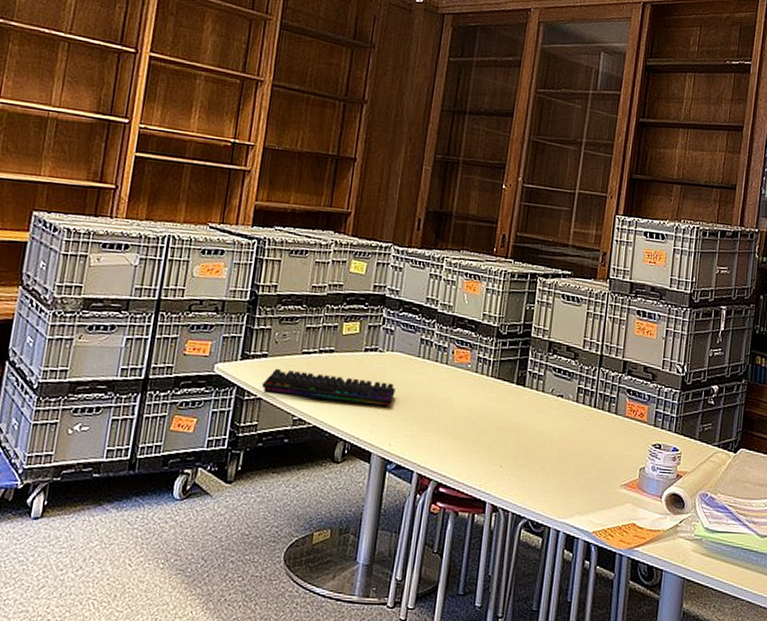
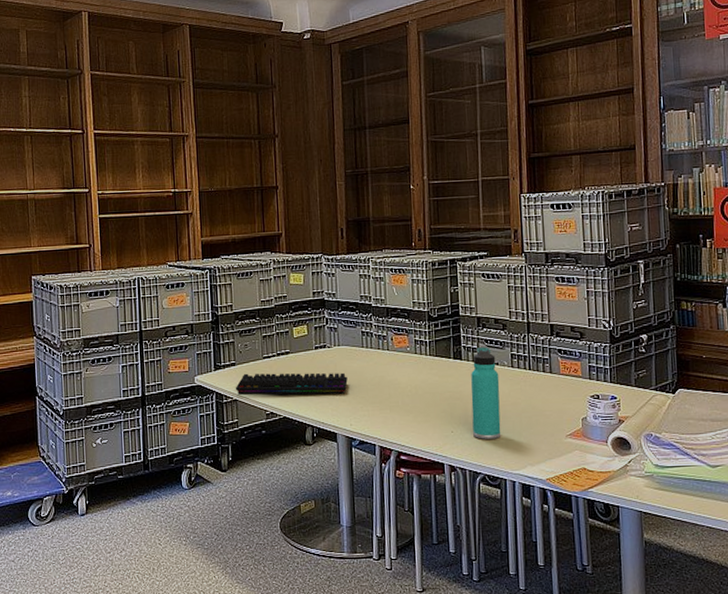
thermos bottle: none [523,375,562,480] -> present [471,347,501,439]

